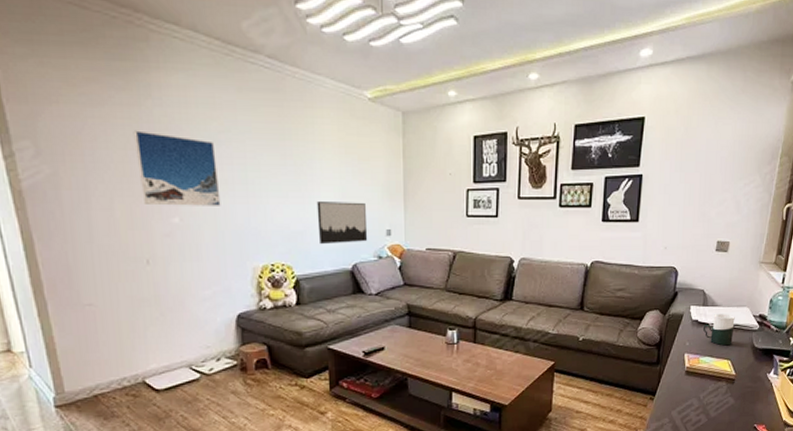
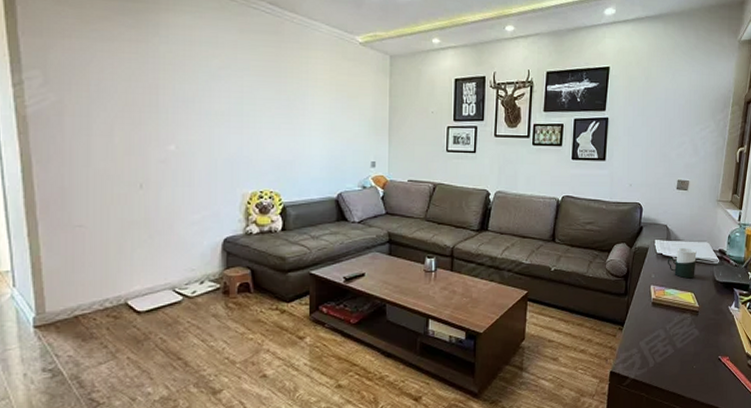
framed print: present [133,130,221,206] -> none [138,64,216,136]
wall art: present [316,202,368,244] -> none [306,134,354,173]

